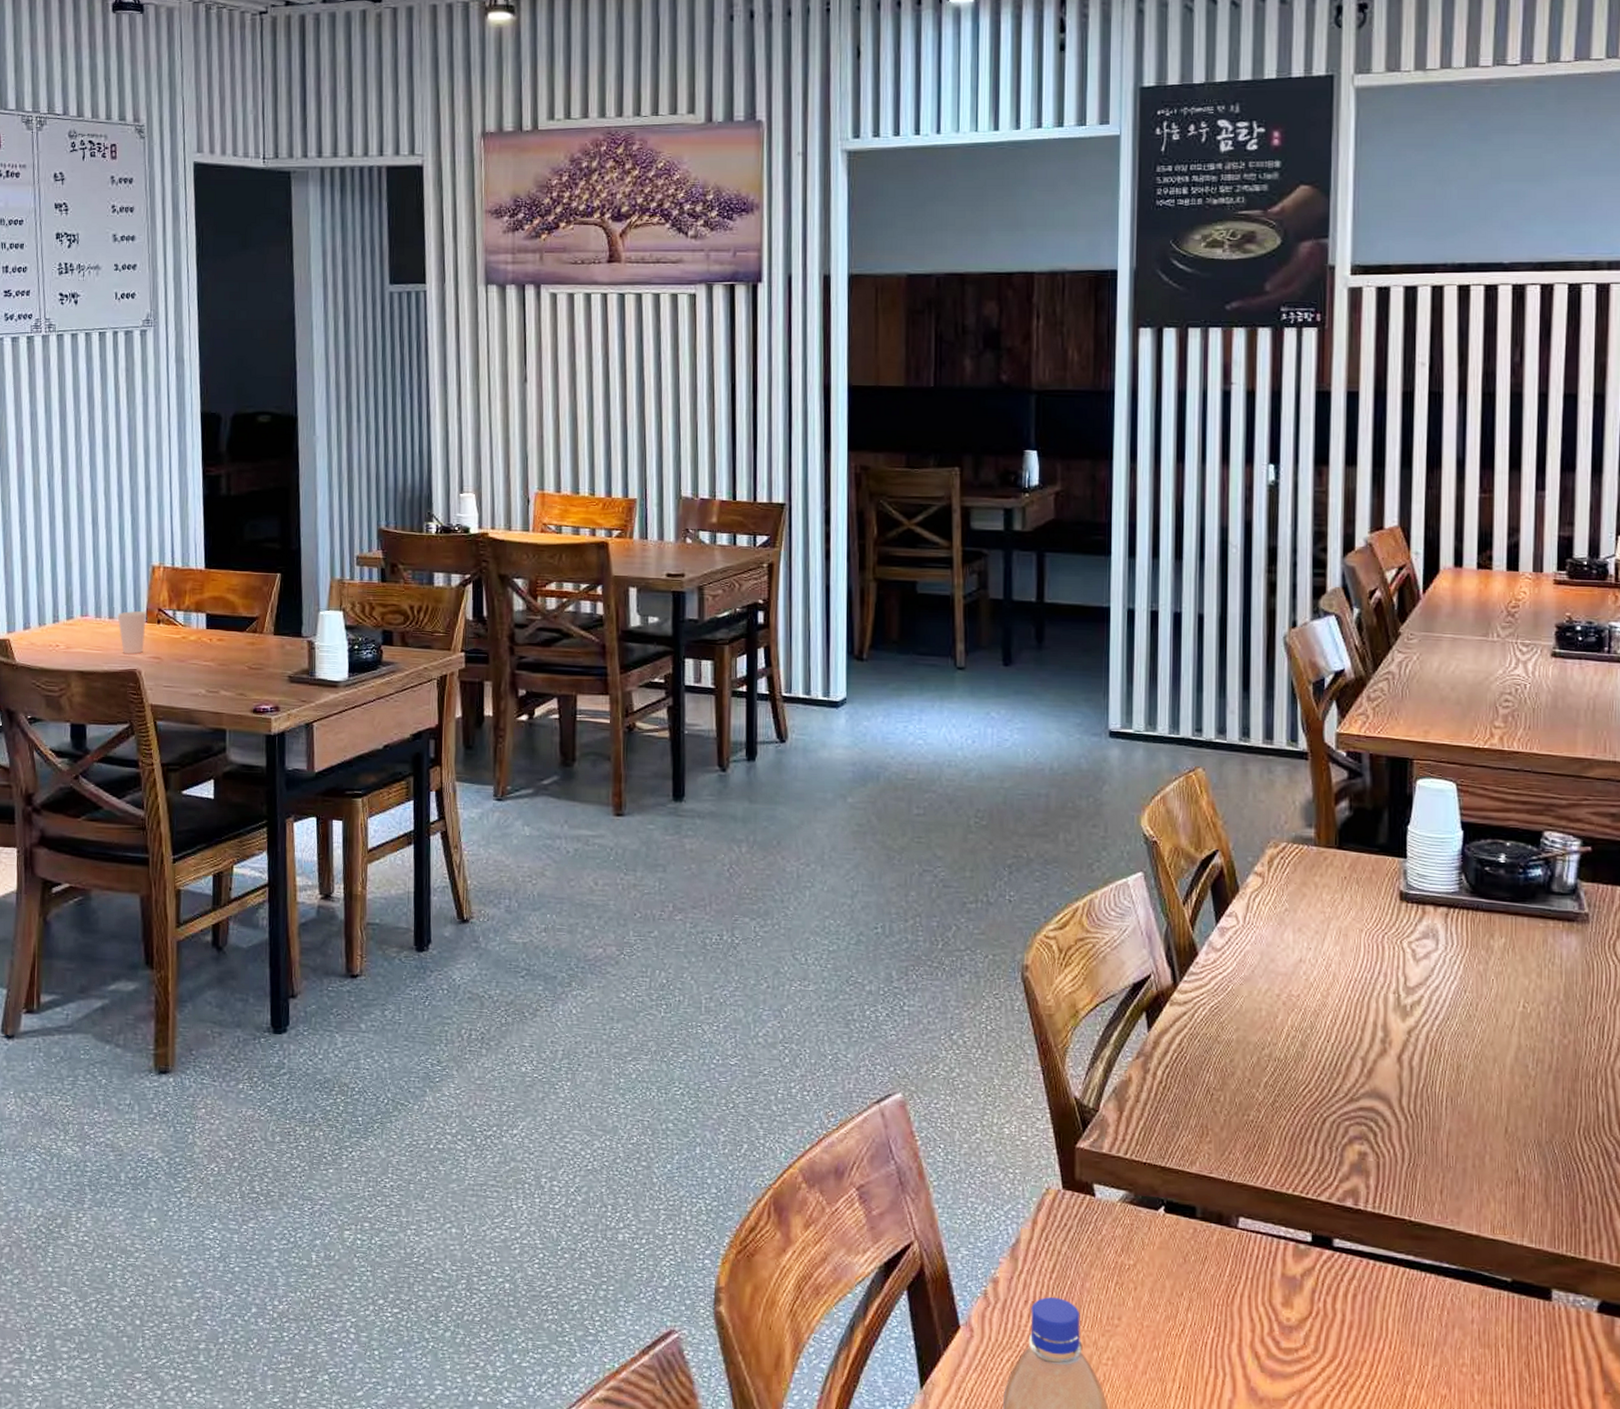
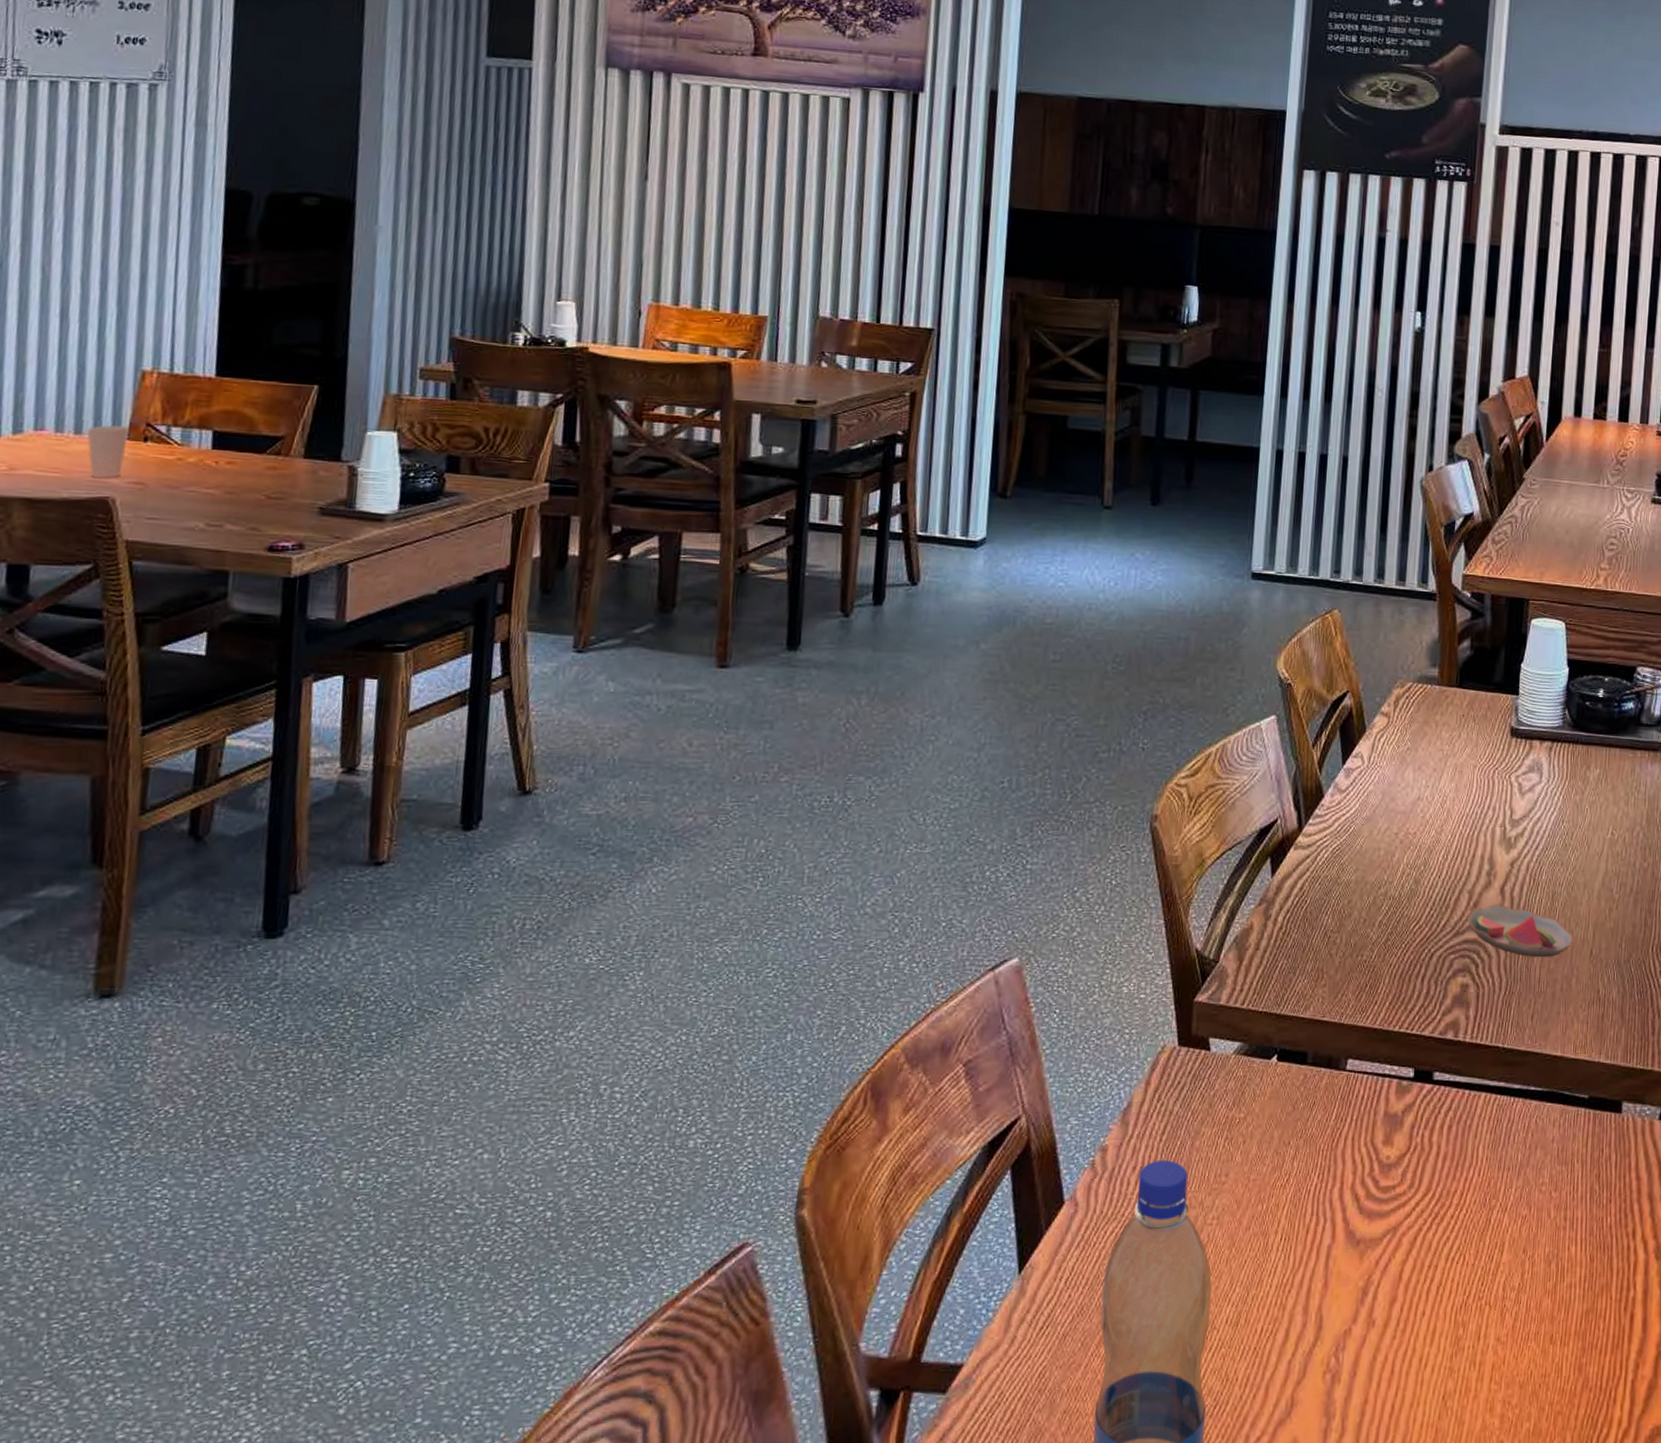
dish: none [1362,1073,1484,1131] -> present [1468,904,1573,957]

